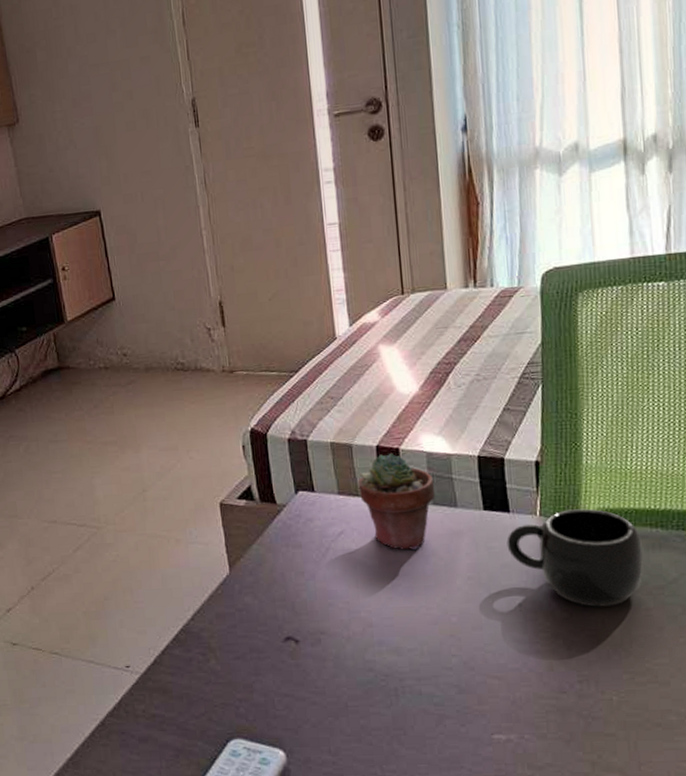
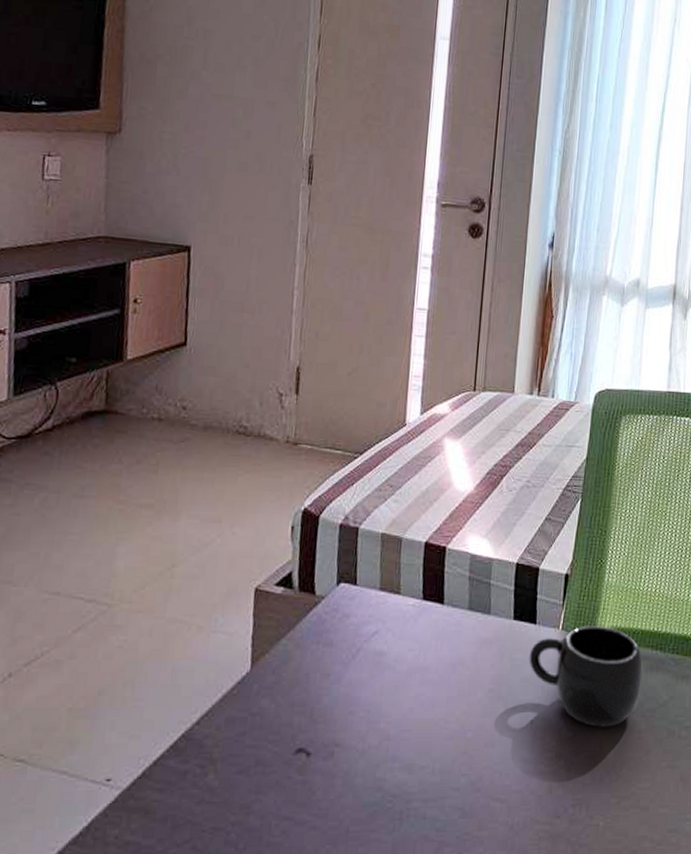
potted succulent: present [358,454,436,551] -> none [400,552,474,657]

